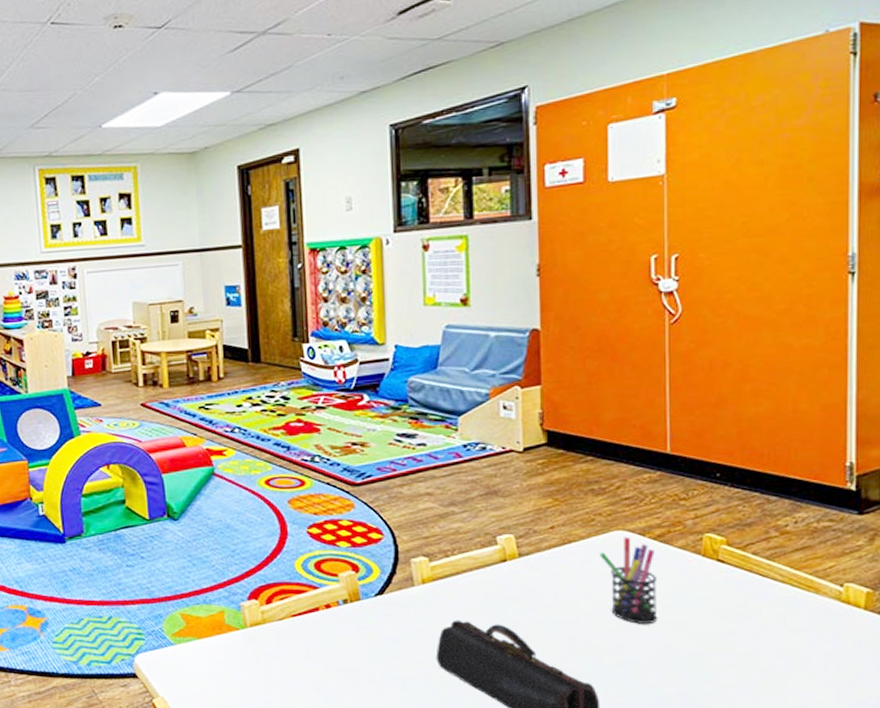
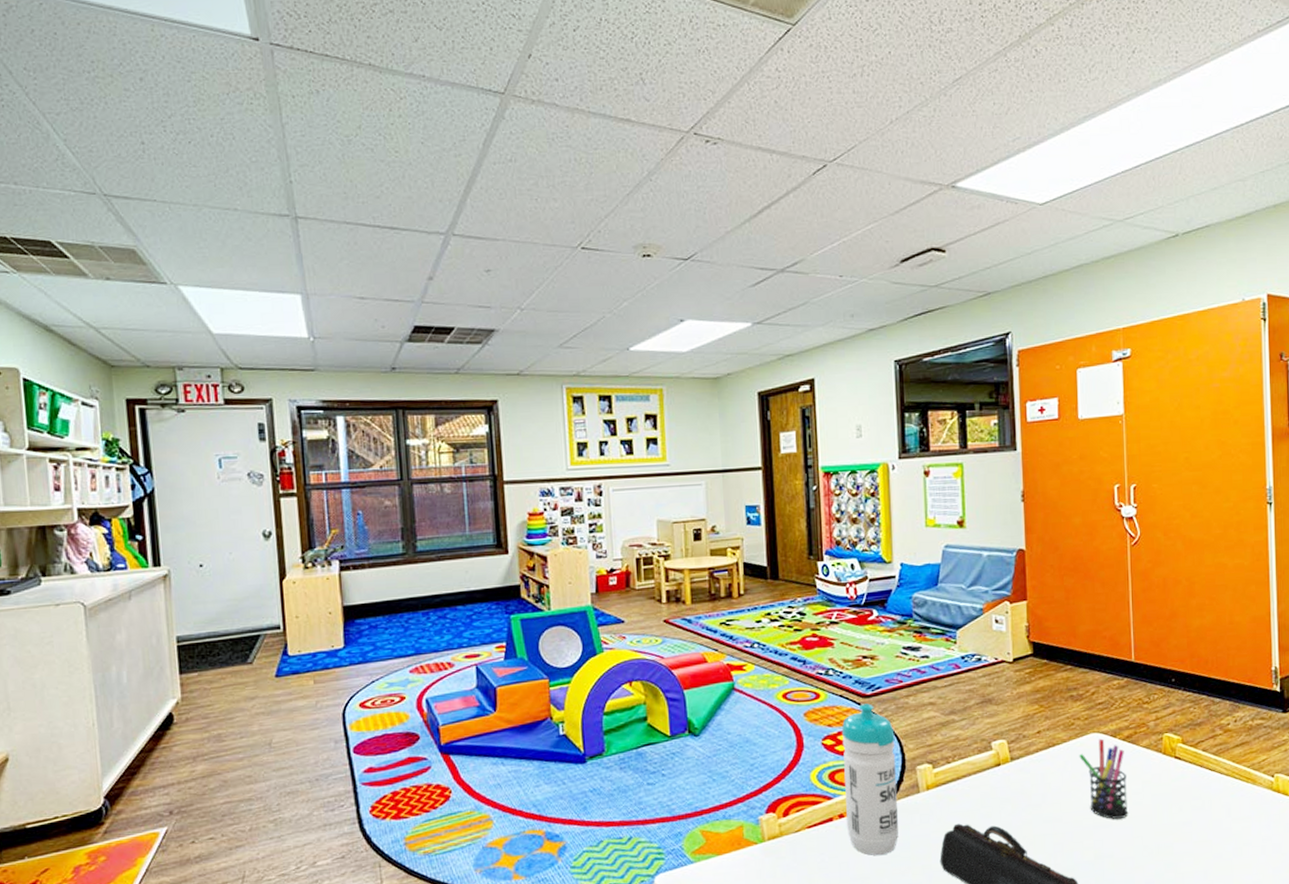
water bottle: none [328,492,391,648] -> present [841,703,899,855]

